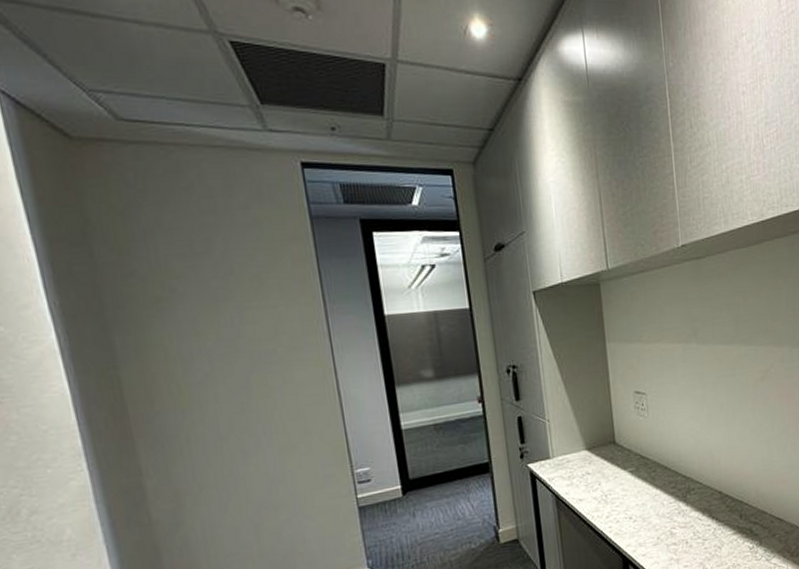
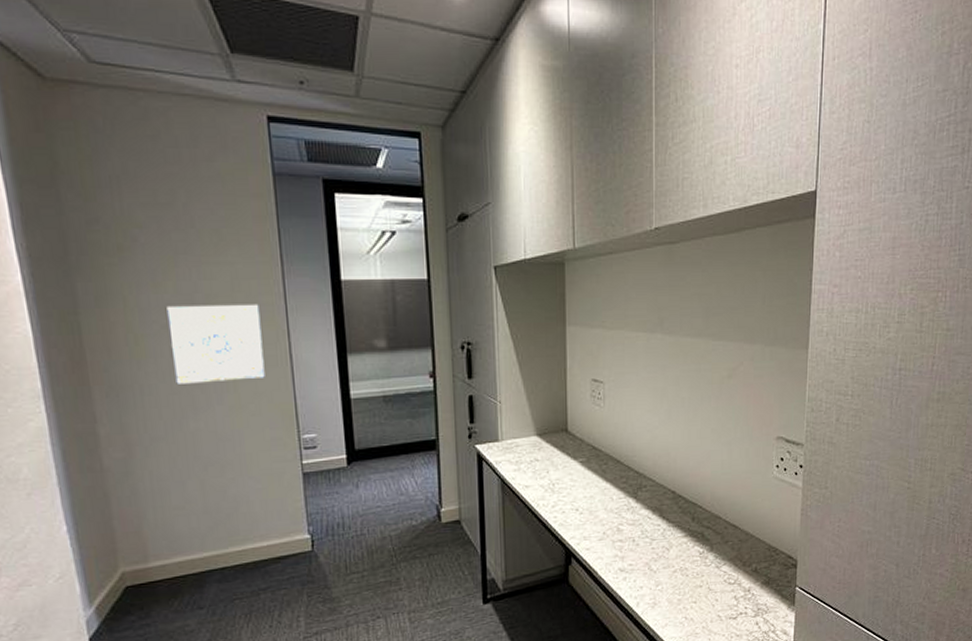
wall art: none [209,344,314,430] -> present [167,304,265,384]

